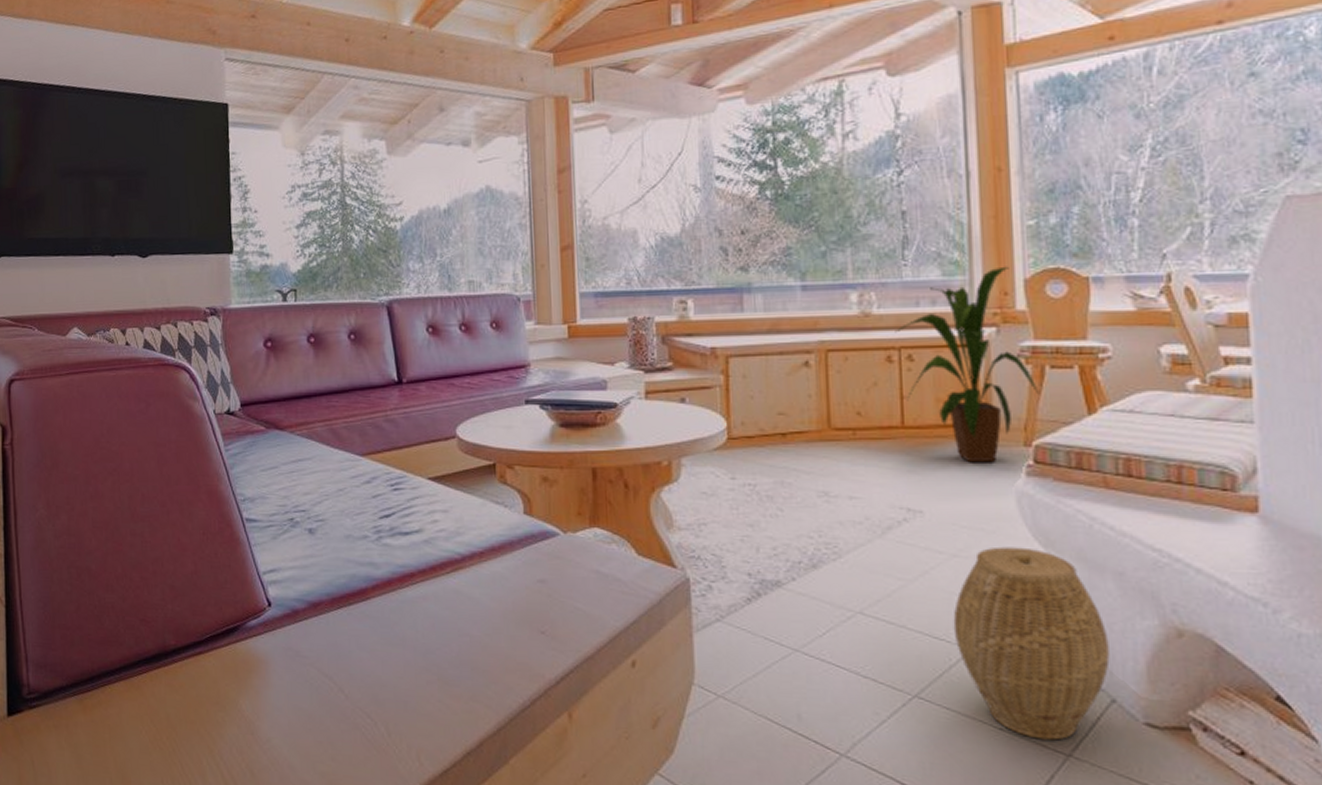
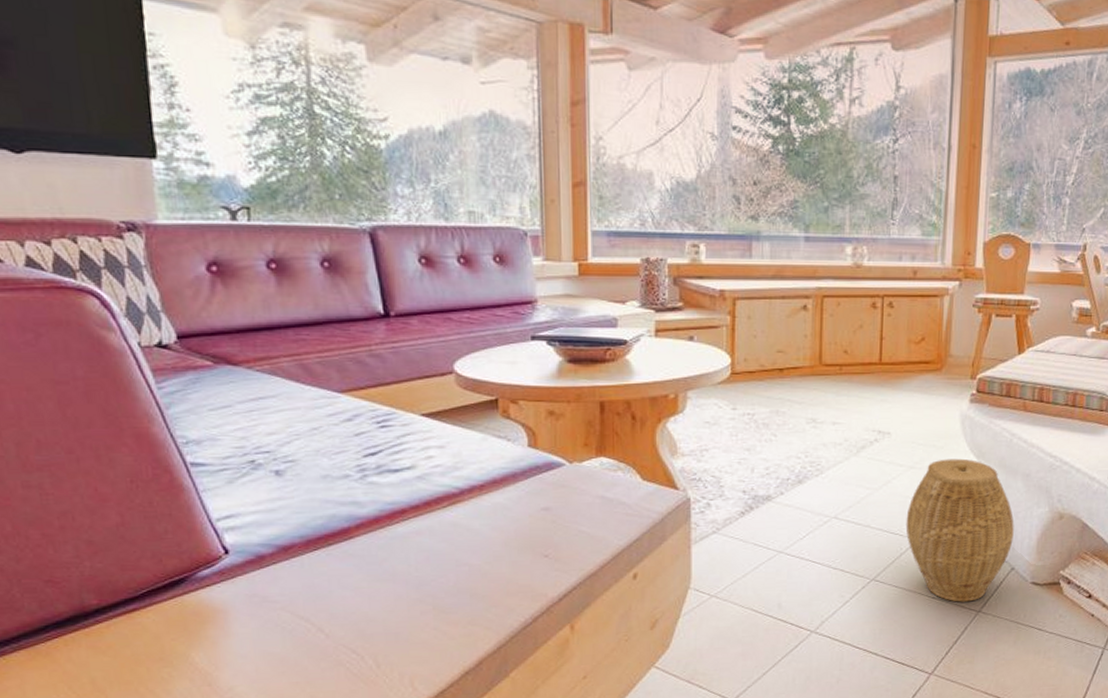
house plant: present [895,266,1040,463] -> none [880,230,986,393]

